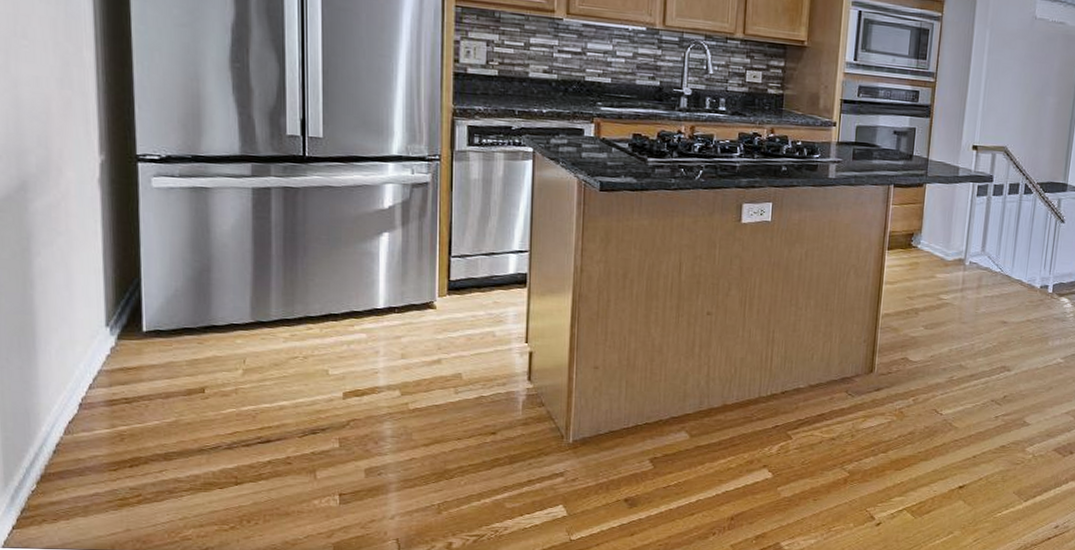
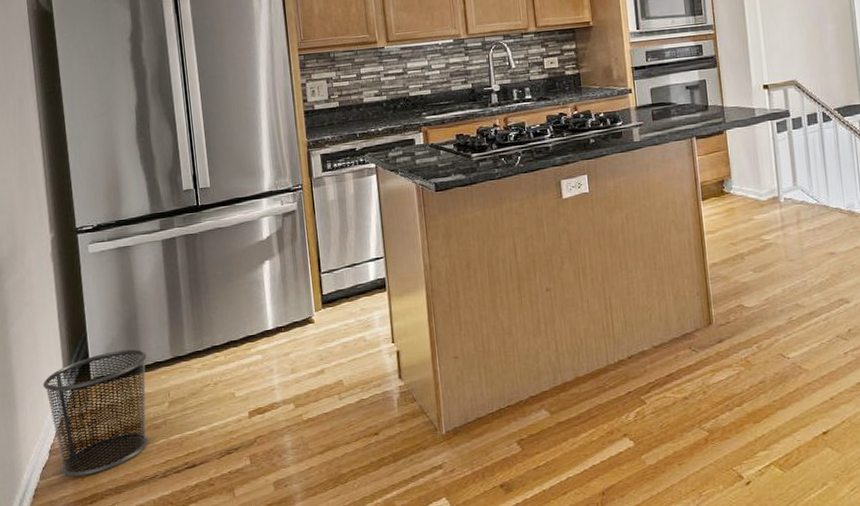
trash can: none [76,304,220,437] -> present [43,349,149,477]

